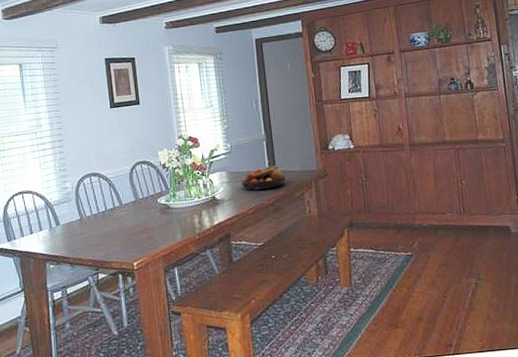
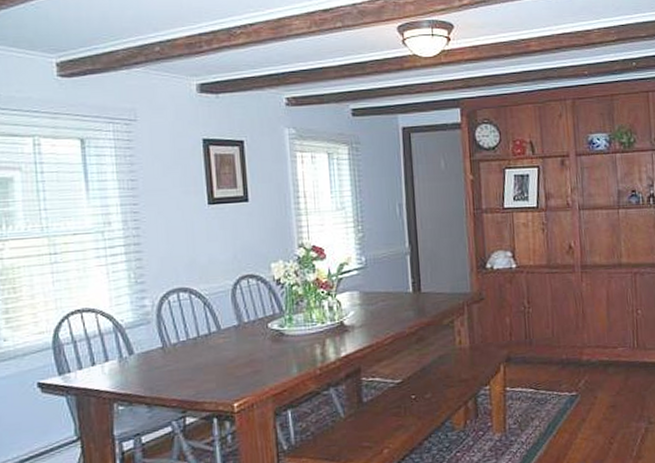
fruit bowl: present [241,165,286,191] -> none [377,286,433,316]

